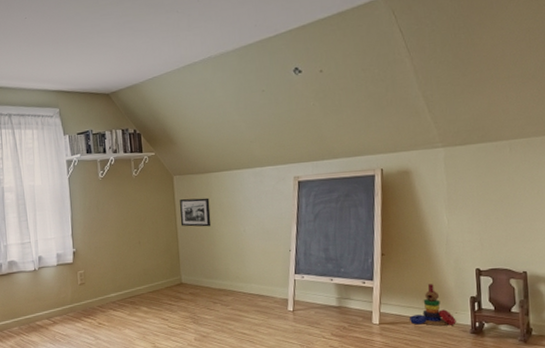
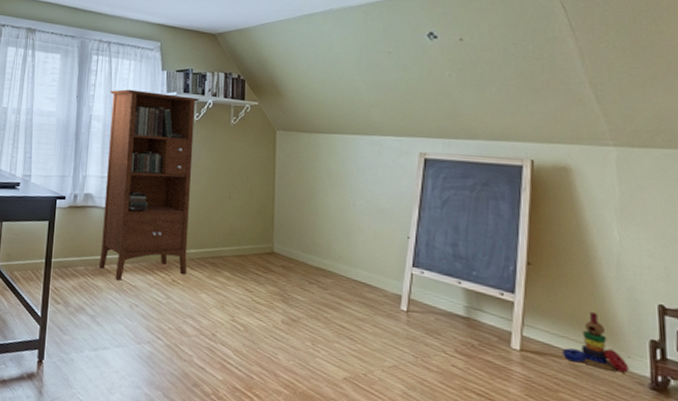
bookcase: none [17,156,110,333] -> present [99,89,199,281]
picture frame: present [180,198,212,227] -> none [279,156,316,193]

